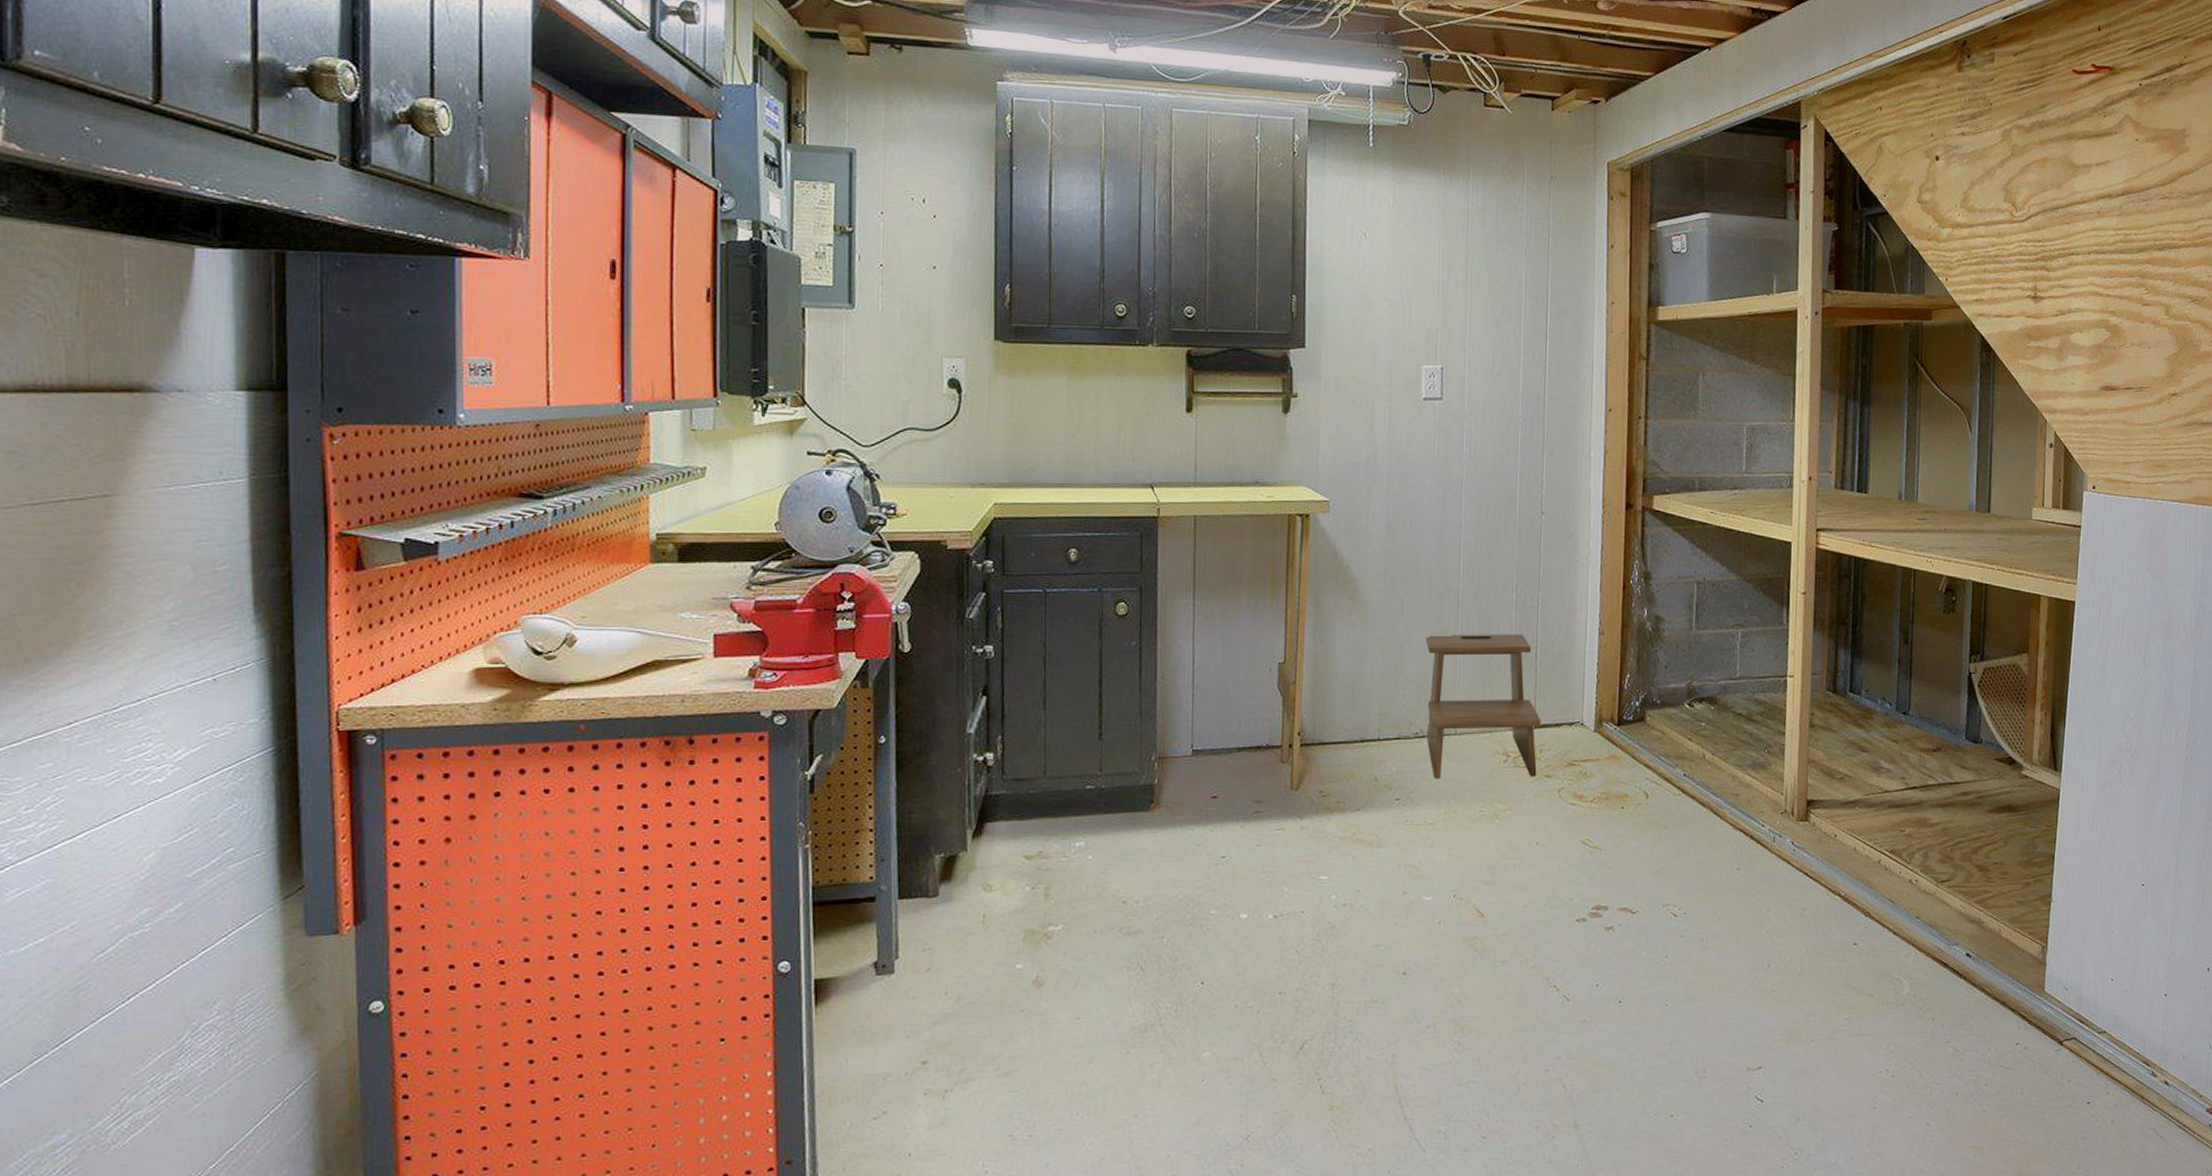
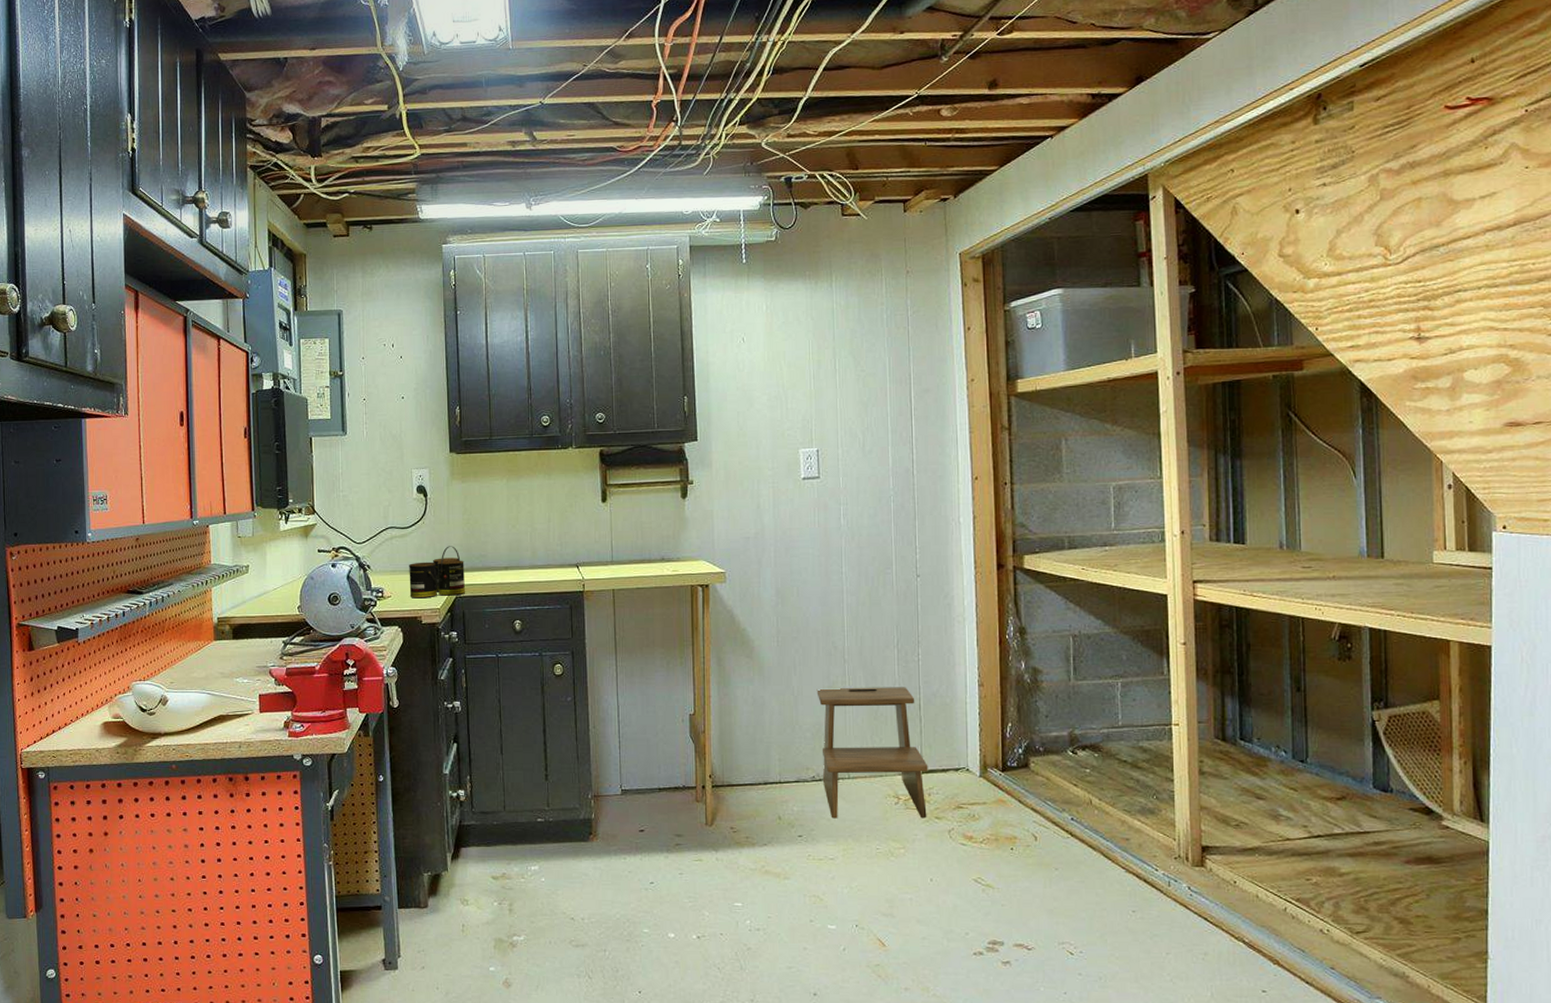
paint can: none [932,455,1008,518] -> present [409,546,466,599]

